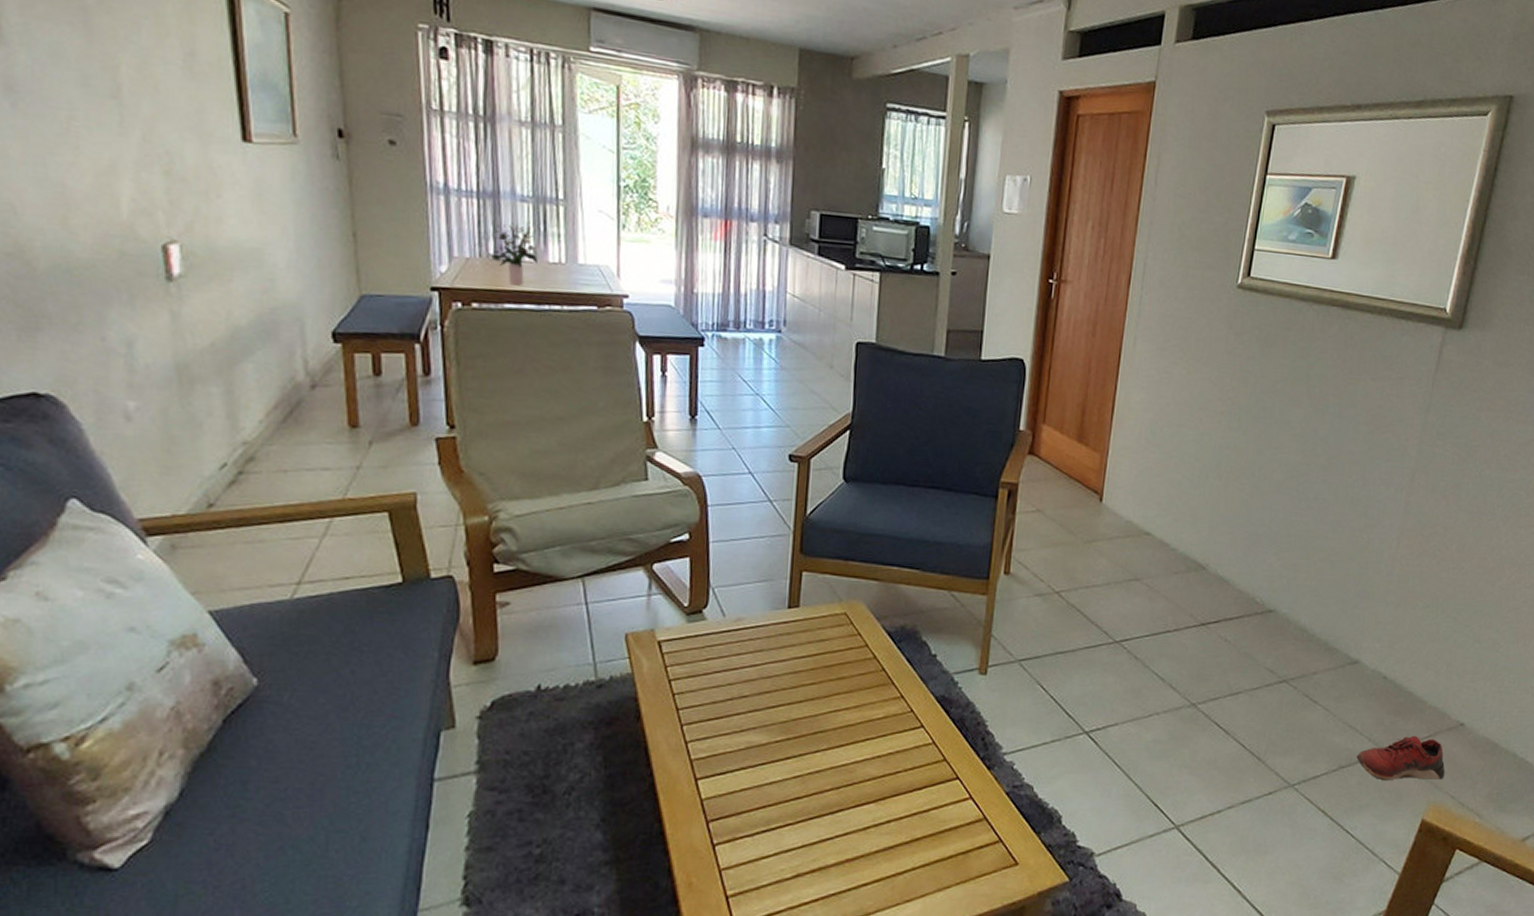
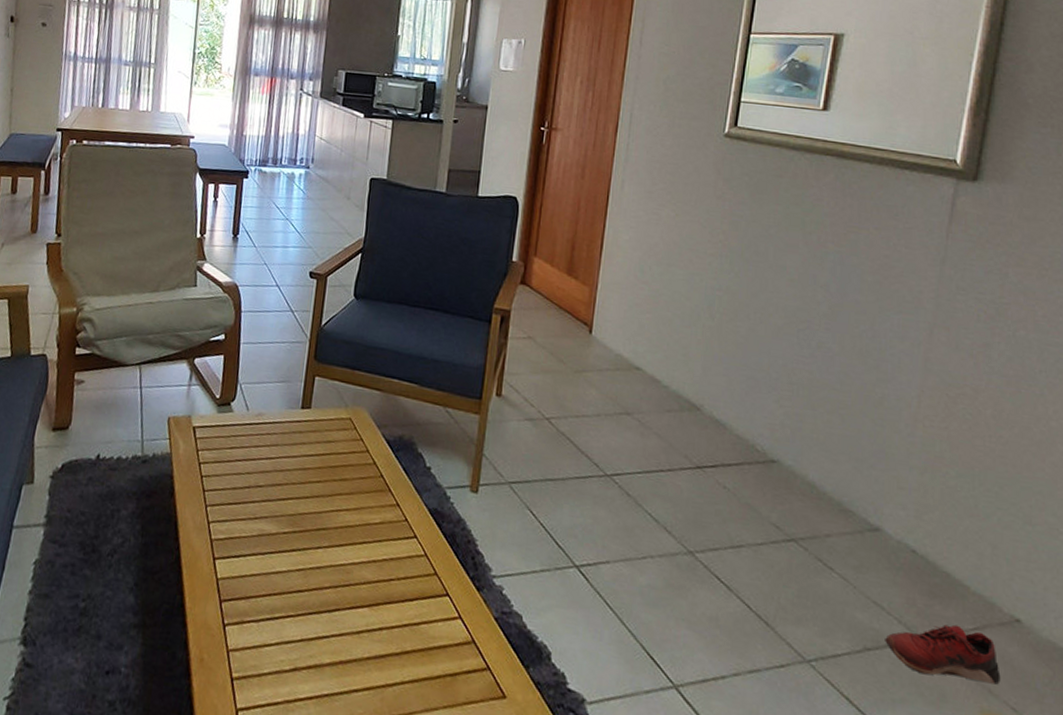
bouquet: present [488,222,539,286] -> none [98,80,133,128]

